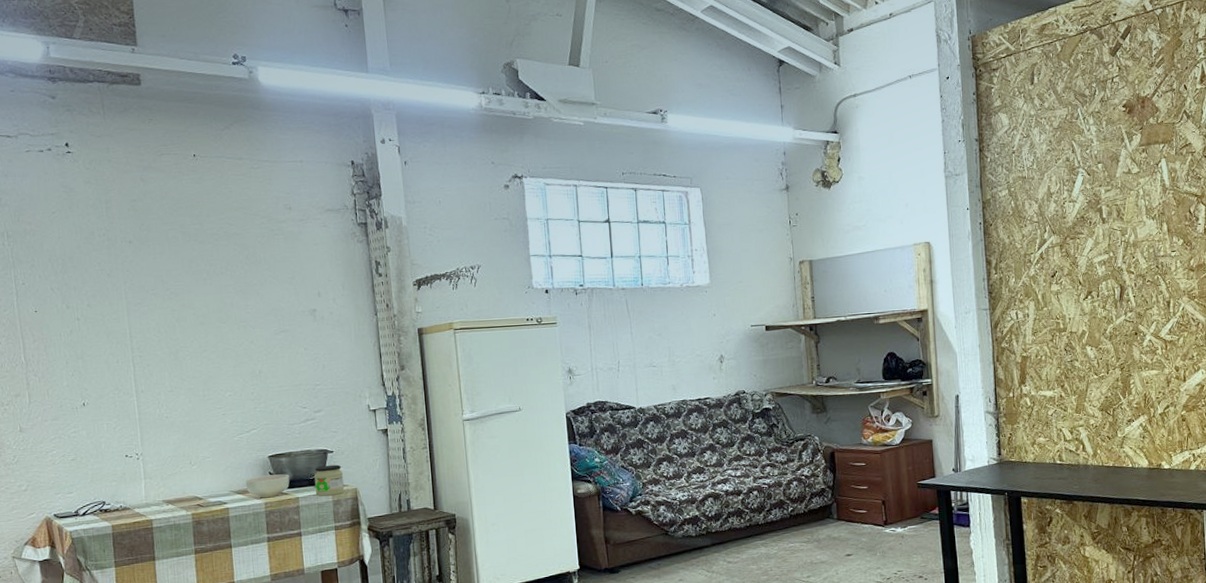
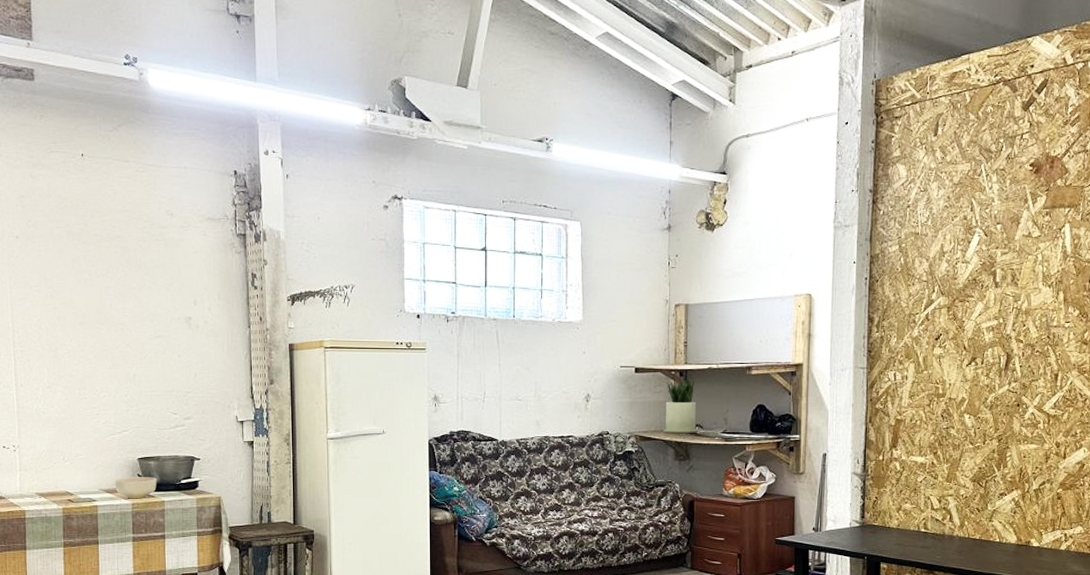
jar: present [313,464,344,497] -> none [180,472,208,503]
planter: none [797,332,833,388] -> present [662,378,699,434]

